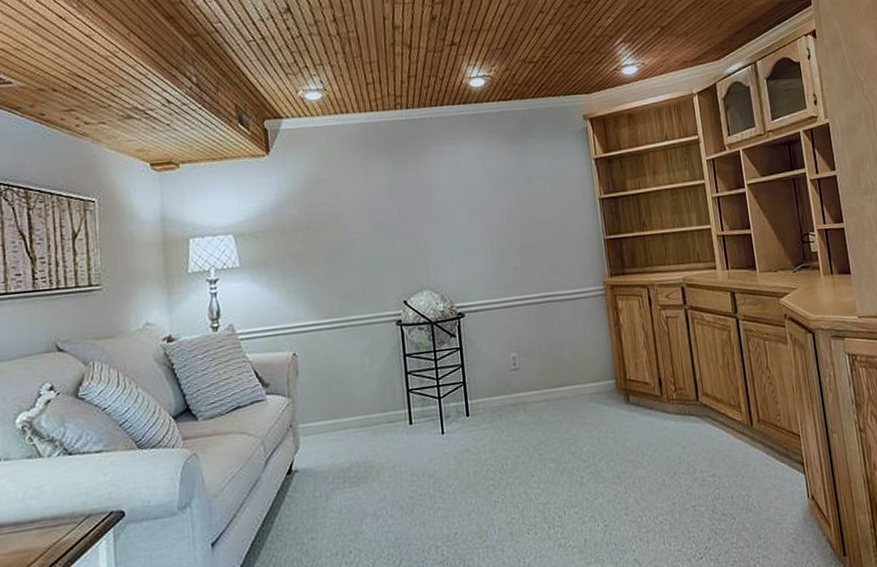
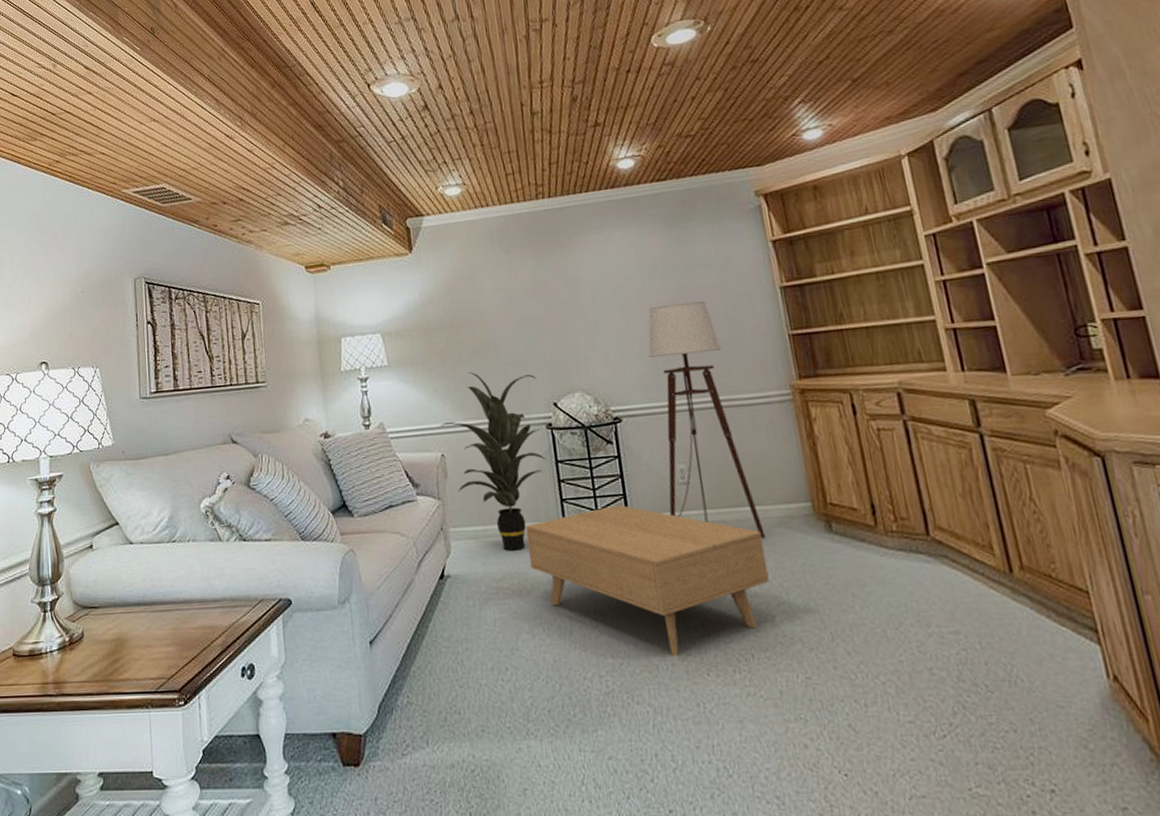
indoor plant: none [292,273,395,442] -> present [439,372,546,551]
coffee table: none [374,391,580,522] -> present [526,504,770,657]
floor lamp: none [490,209,579,413] -> present [648,301,766,538]

